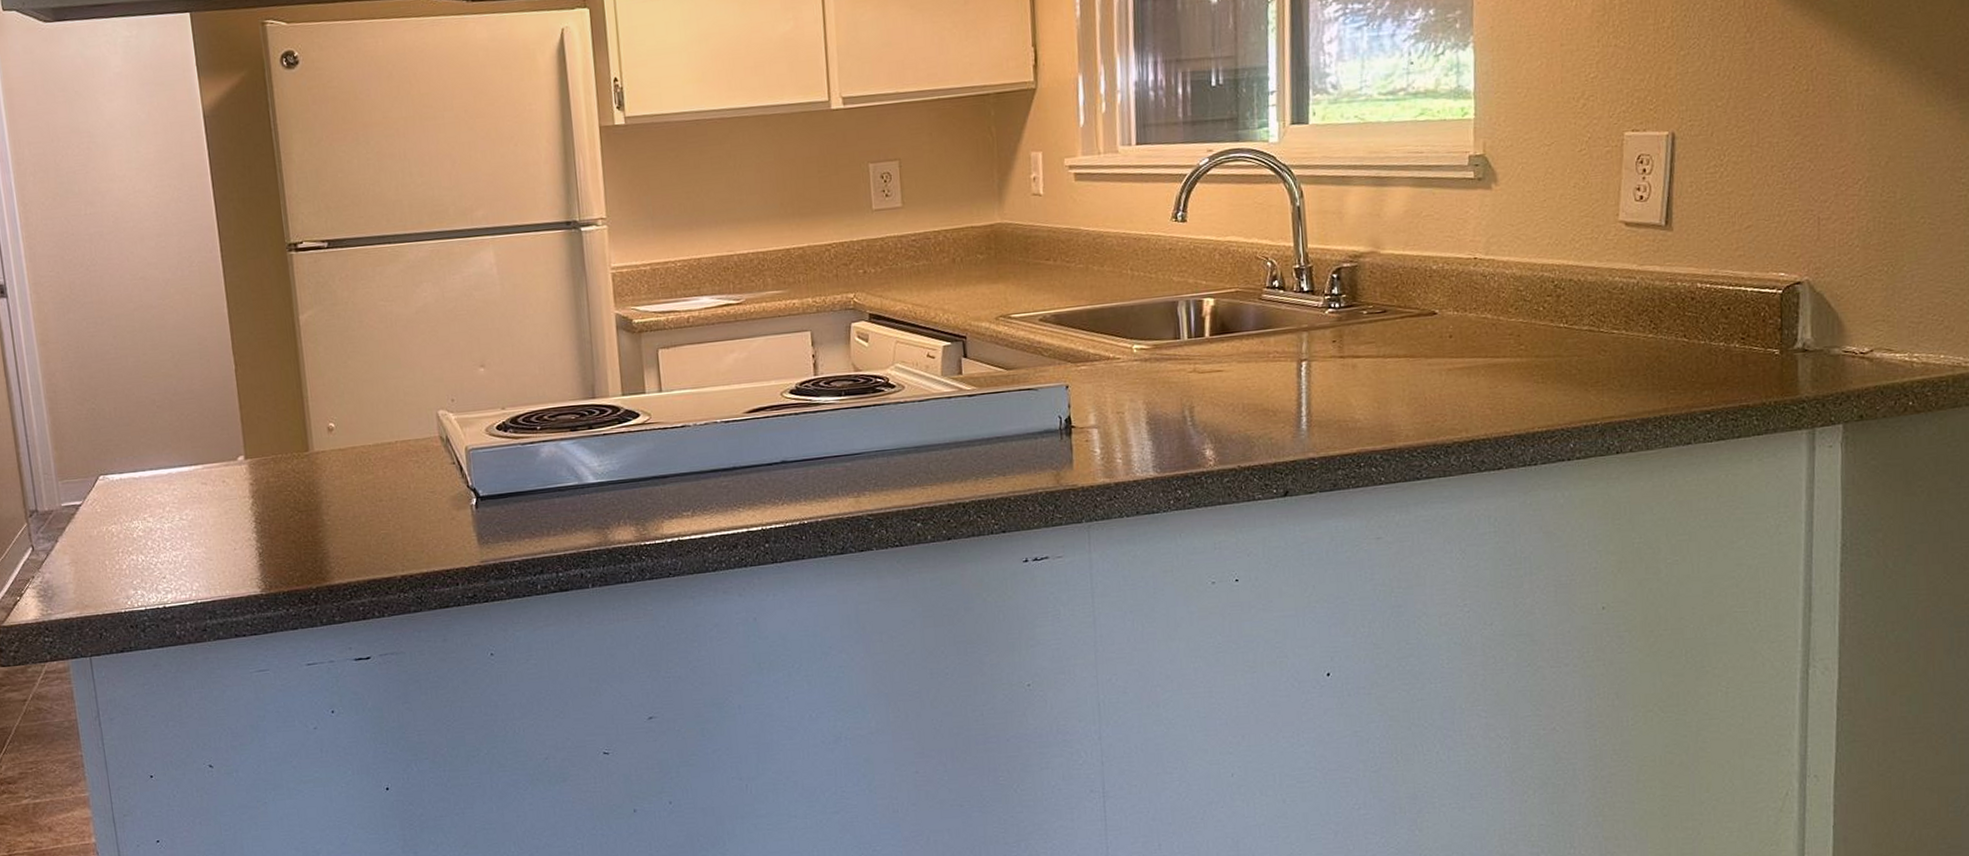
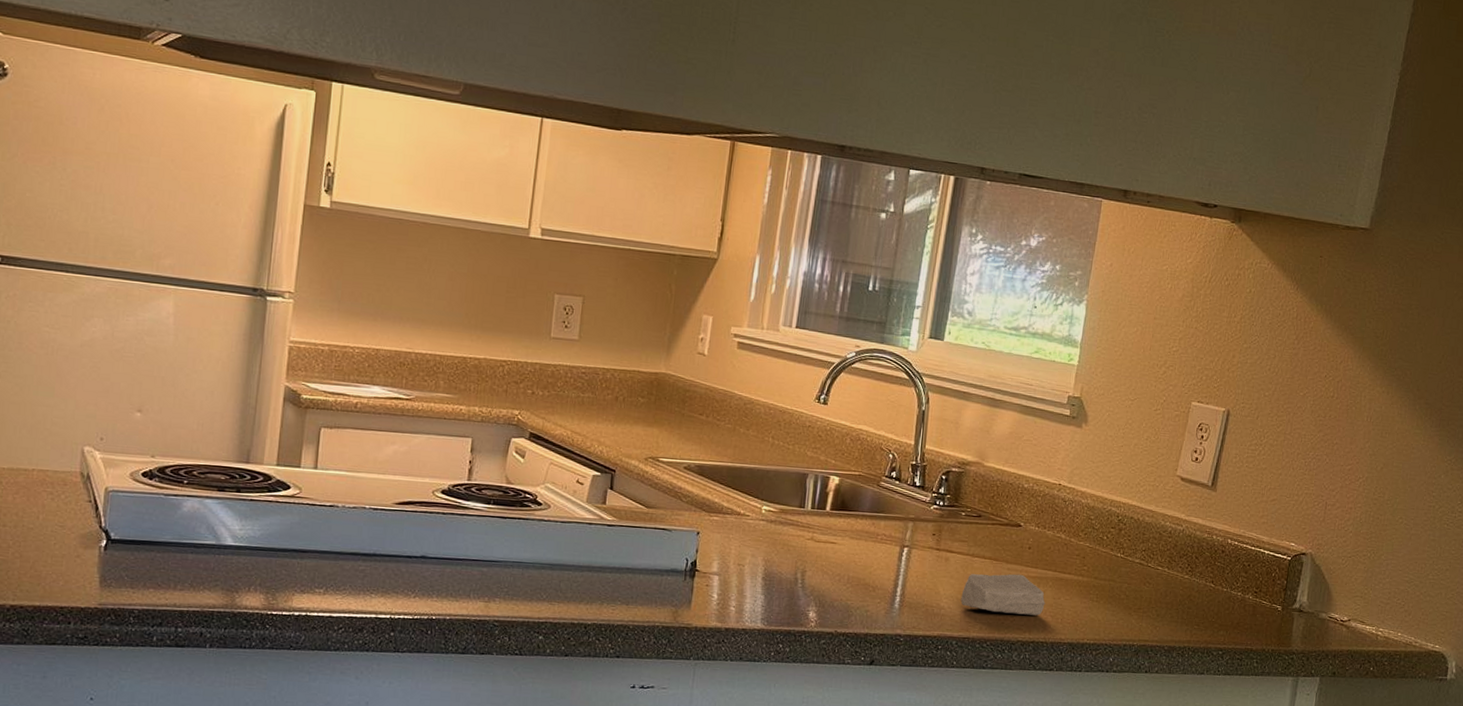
soap bar: none [1378,367,1480,416] -> present [961,574,1045,616]

